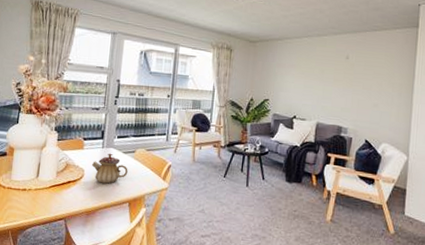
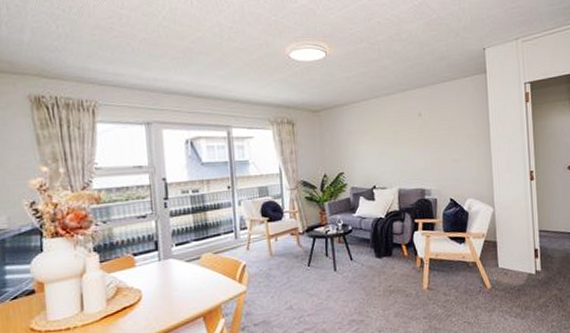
teapot: present [91,153,128,184] -> none [149,264,196,302]

